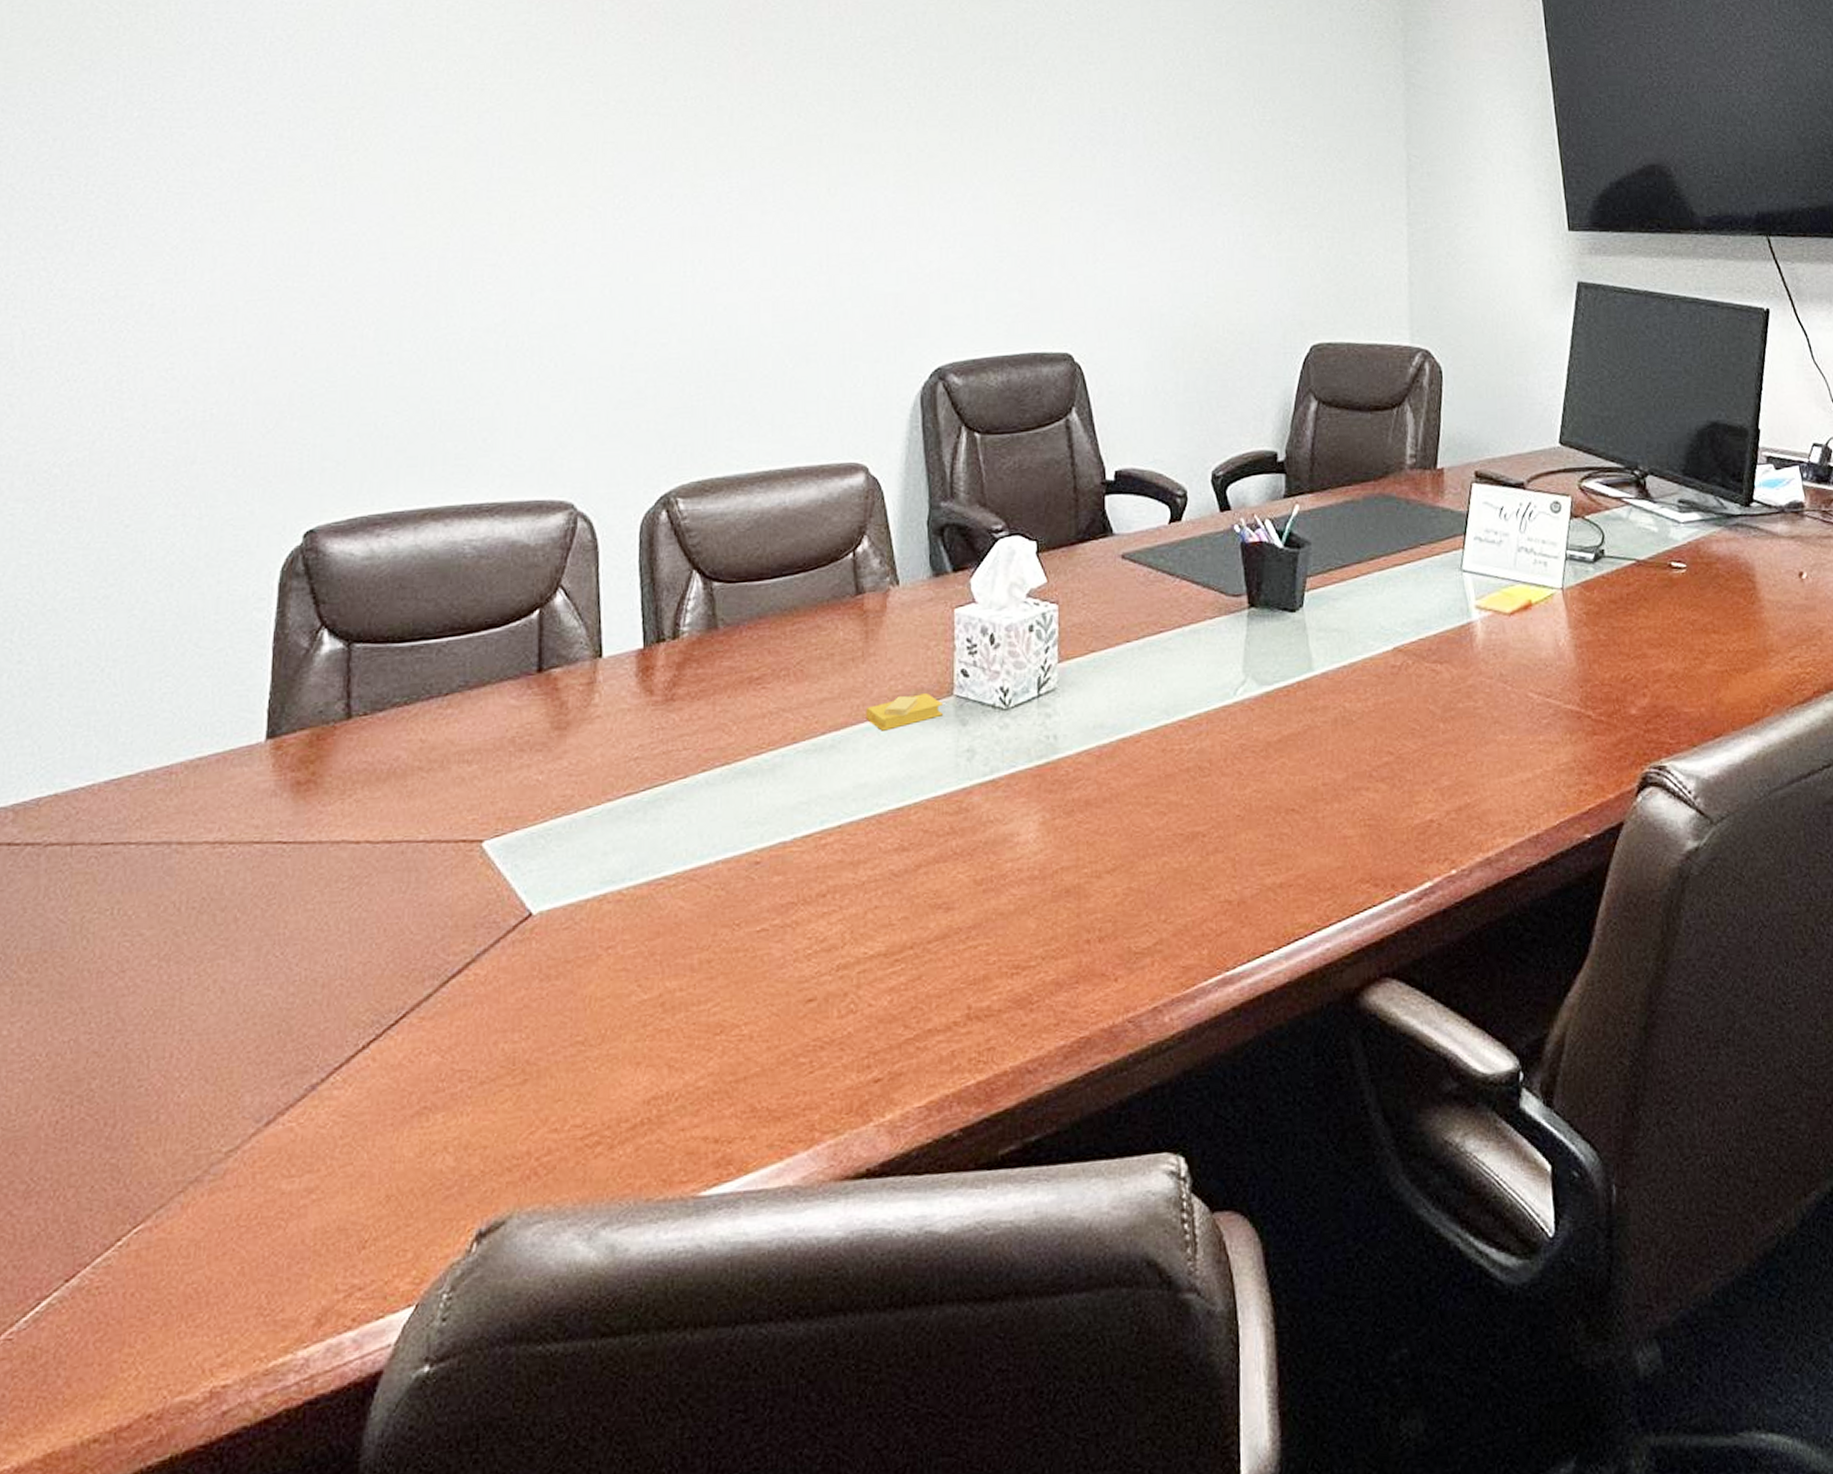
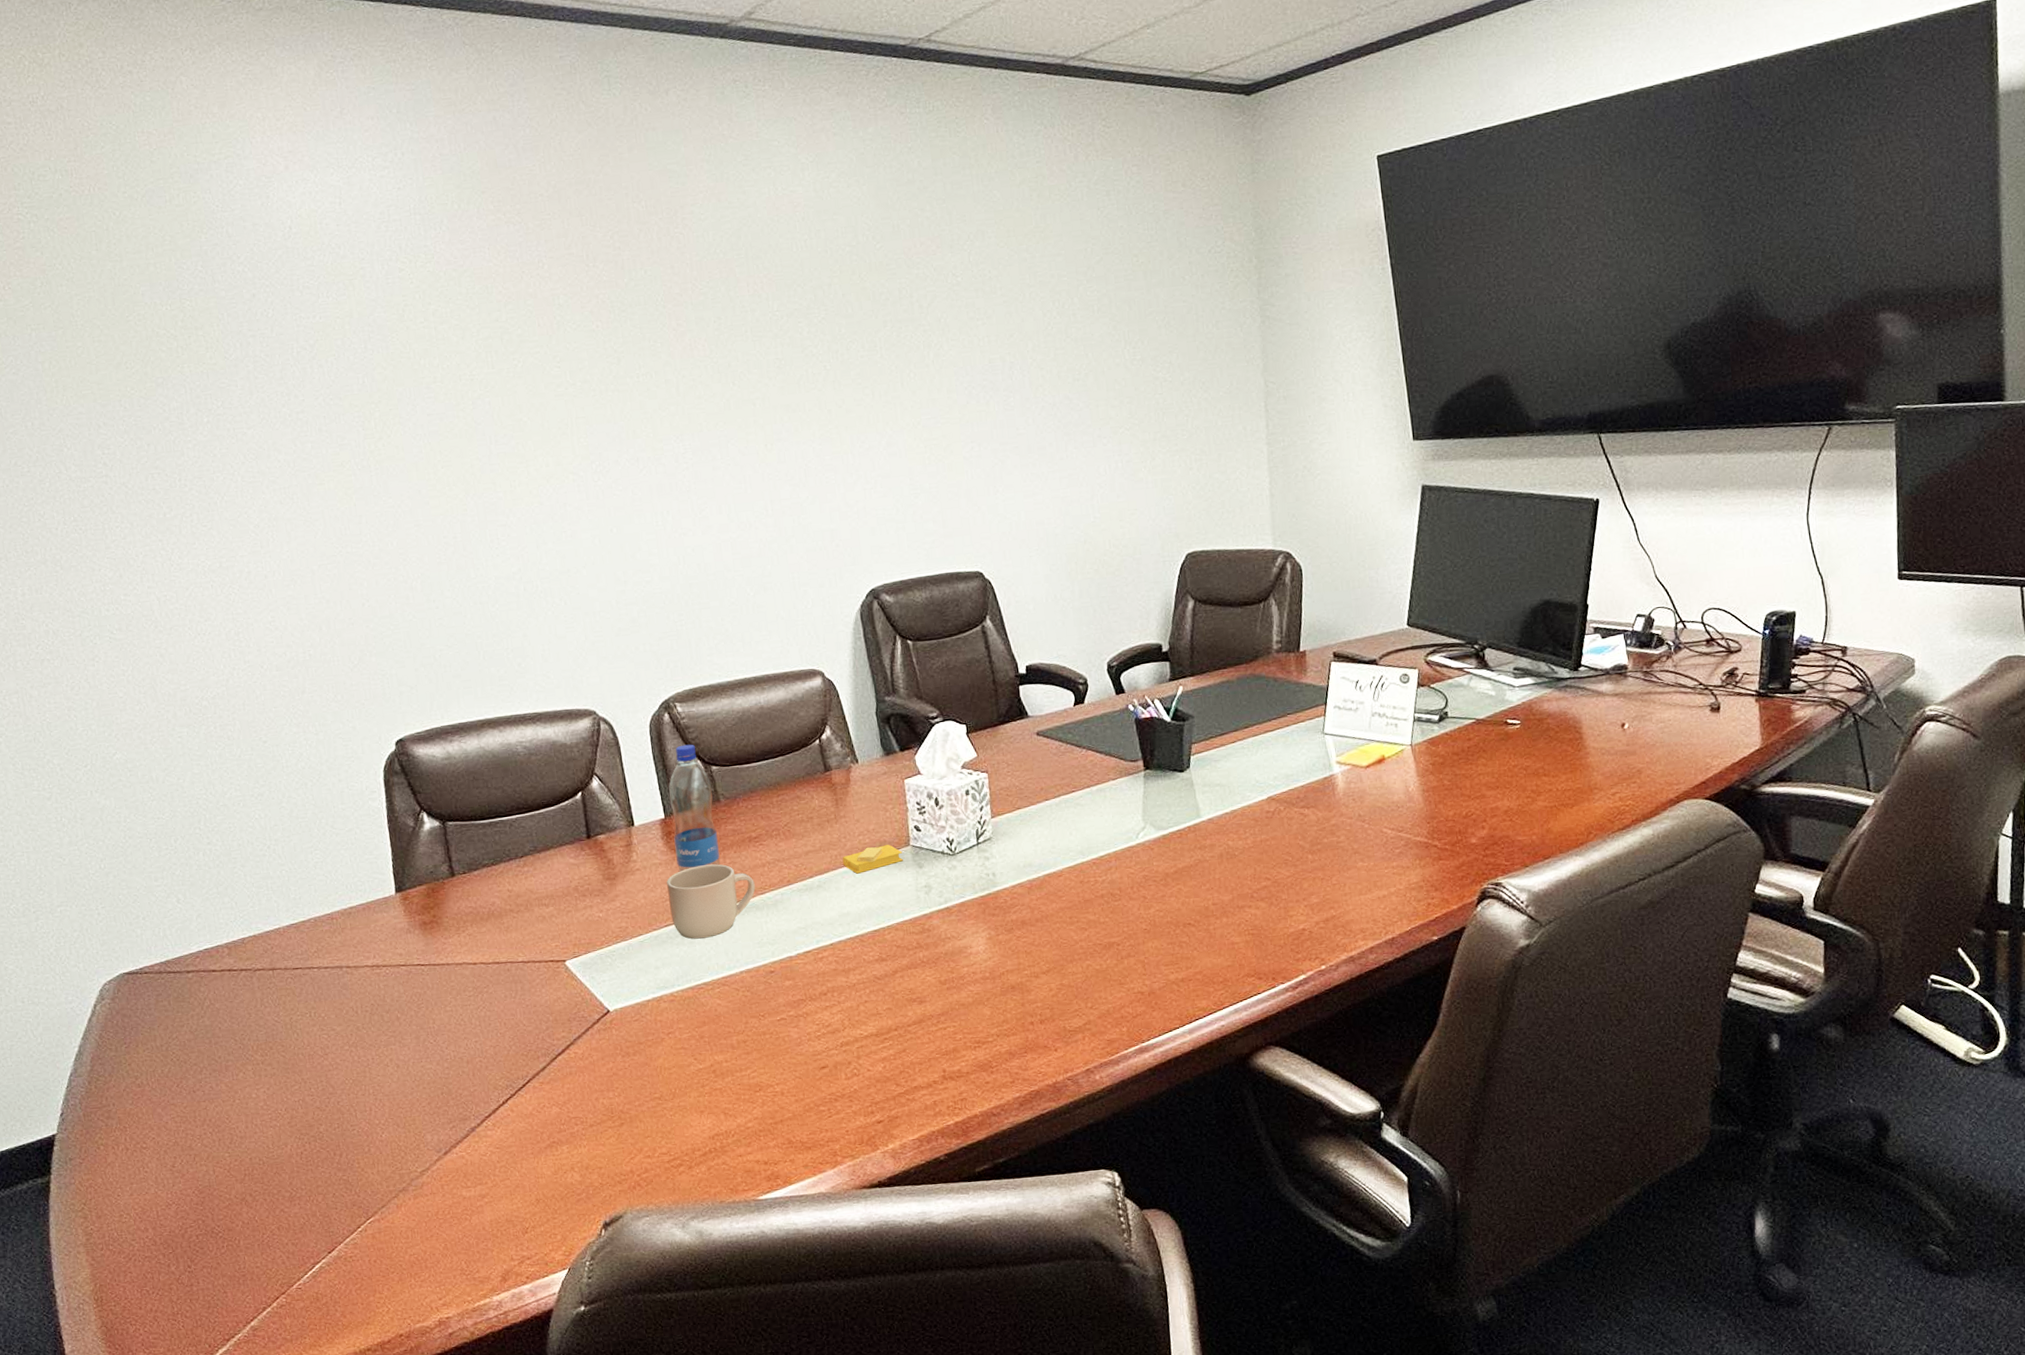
mug: none [633,712,749,815] -> present [666,864,755,939]
bottle: none [651,552,709,722] -> present [668,744,721,872]

